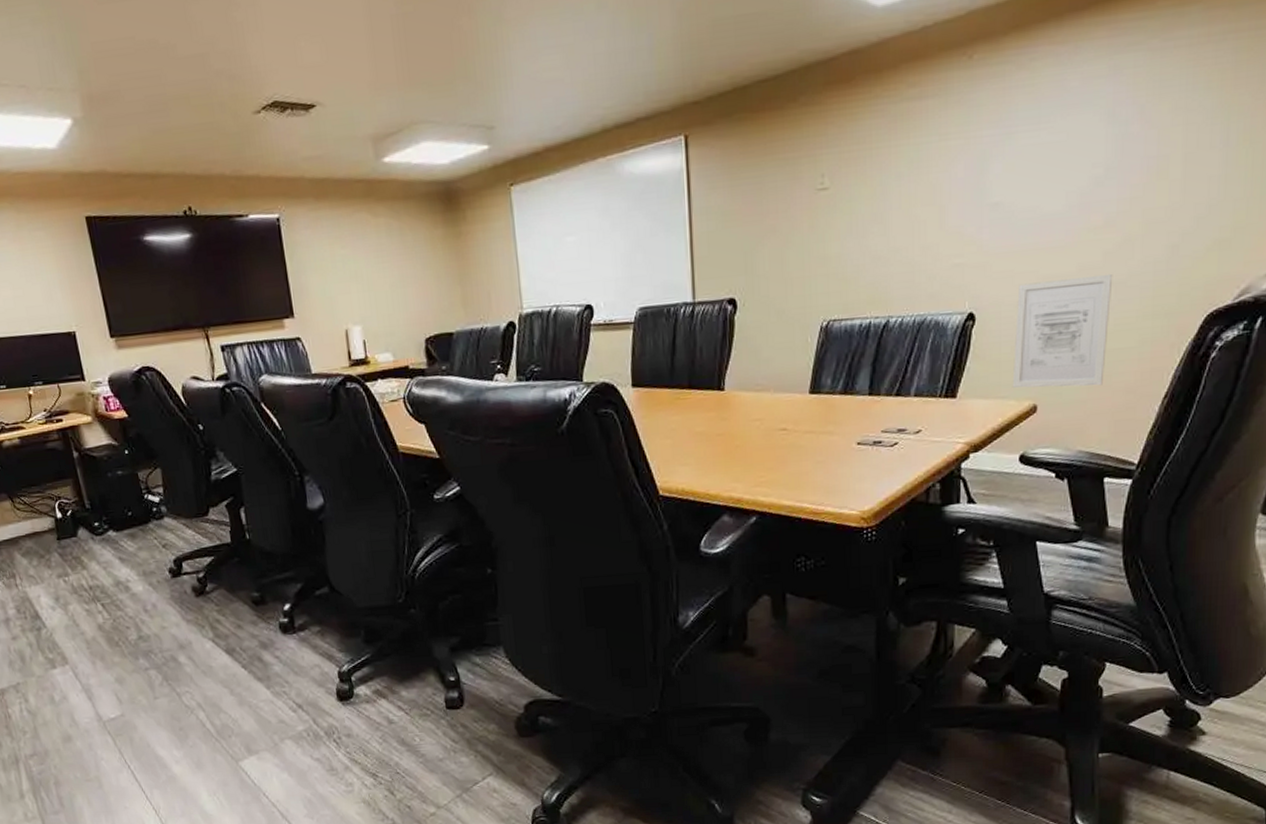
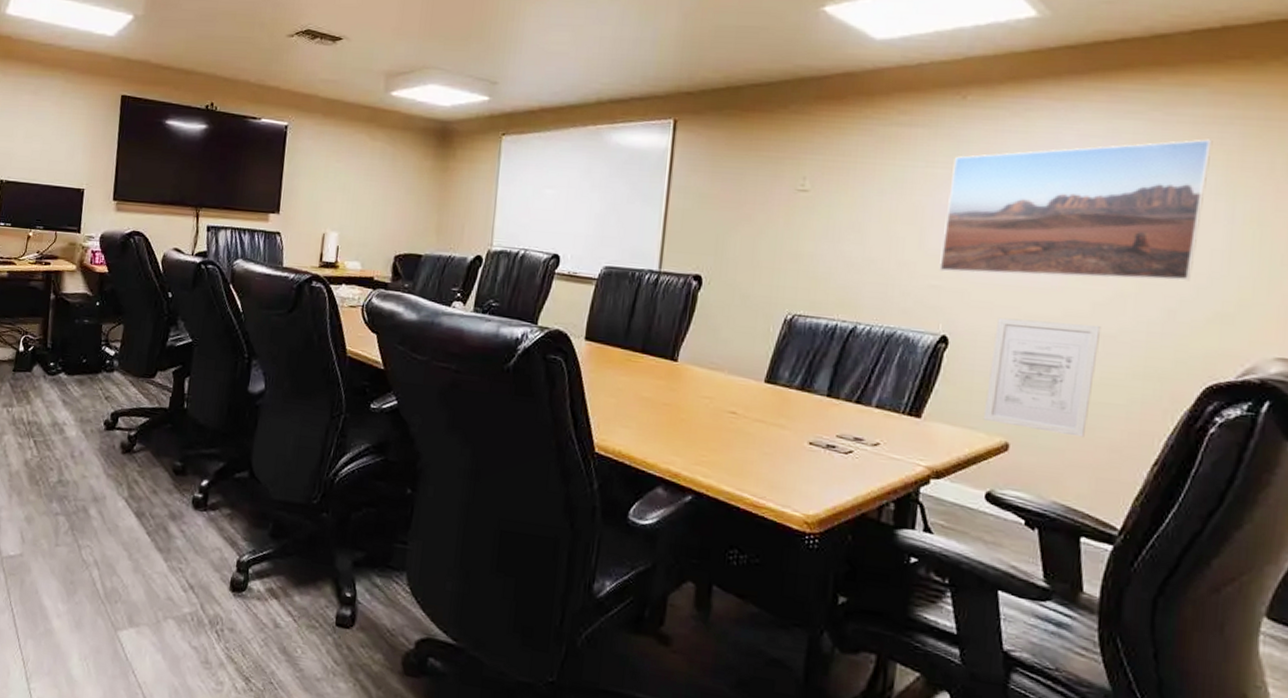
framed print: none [961,60,1208,248] -> present [939,139,1213,281]

